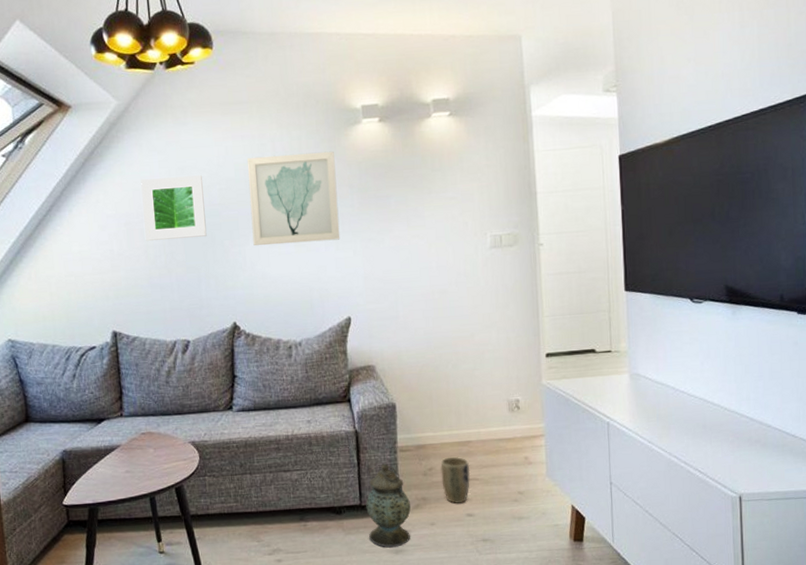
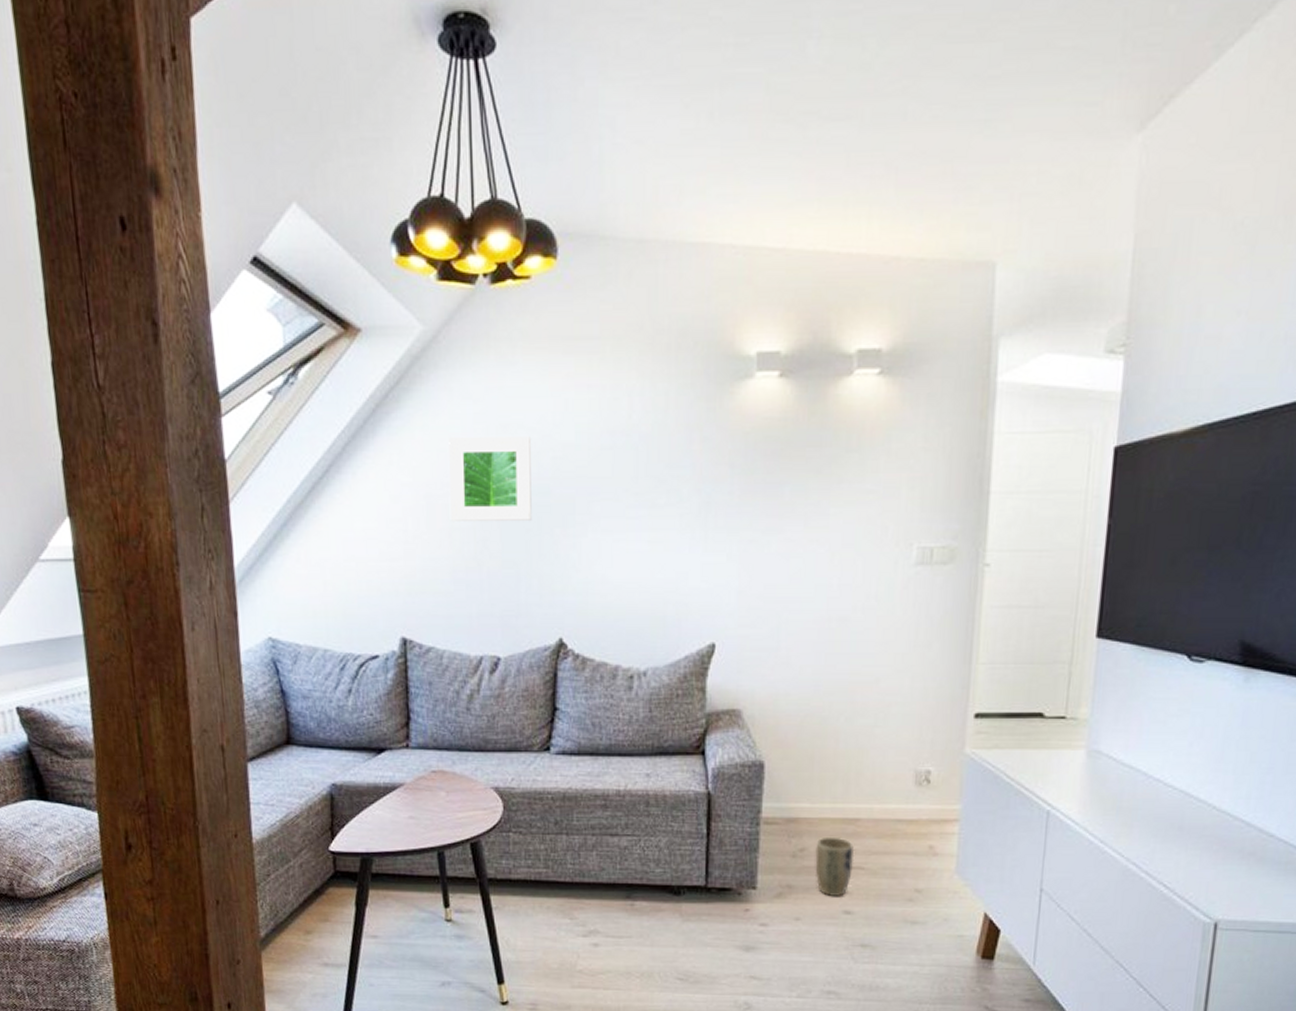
wall art: present [246,151,340,246] -> none [592,414,713,539]
lantern: present [366,463,411,548] -> none [712,837,771,943]

